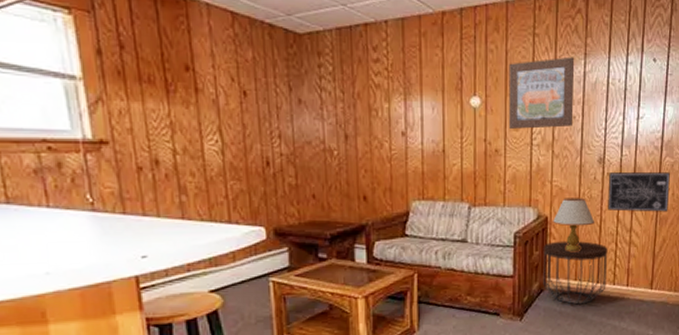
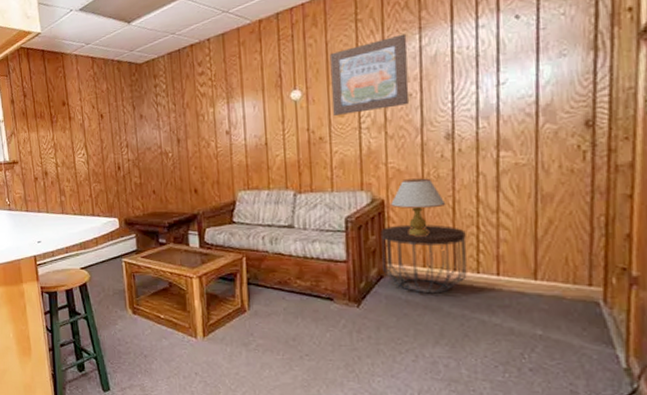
wall art: present [608,172,670,212] -> none [460,141,555,190]

